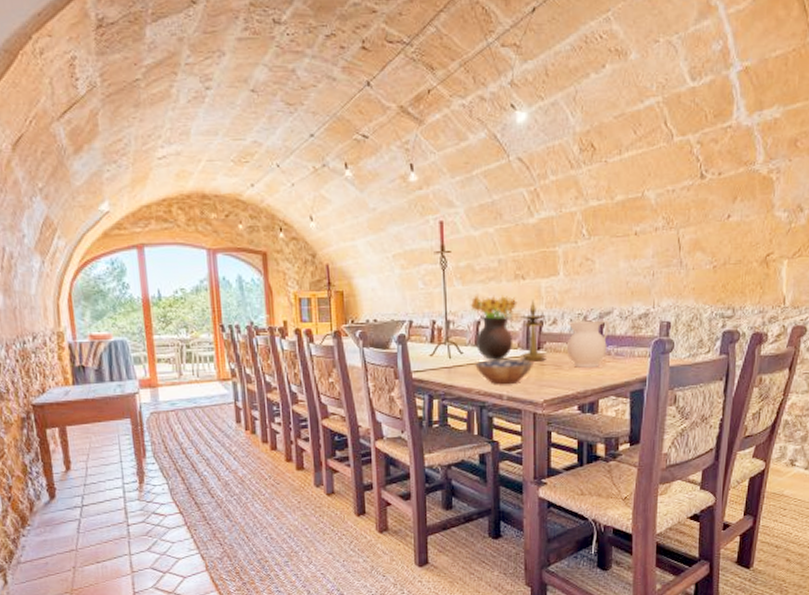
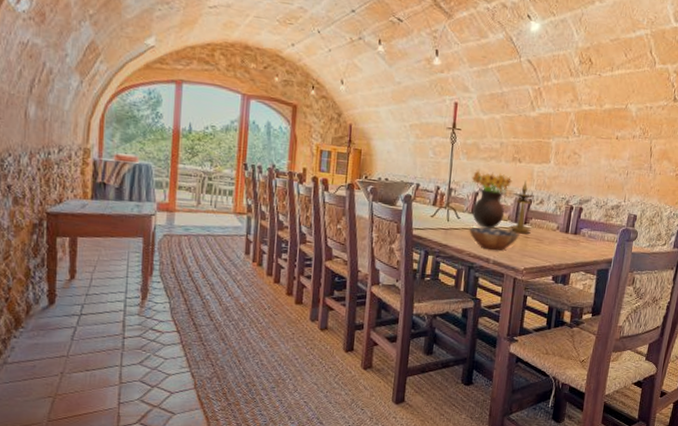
pitcher: present [566,320,610,369] -> none [548,204,588,246]

